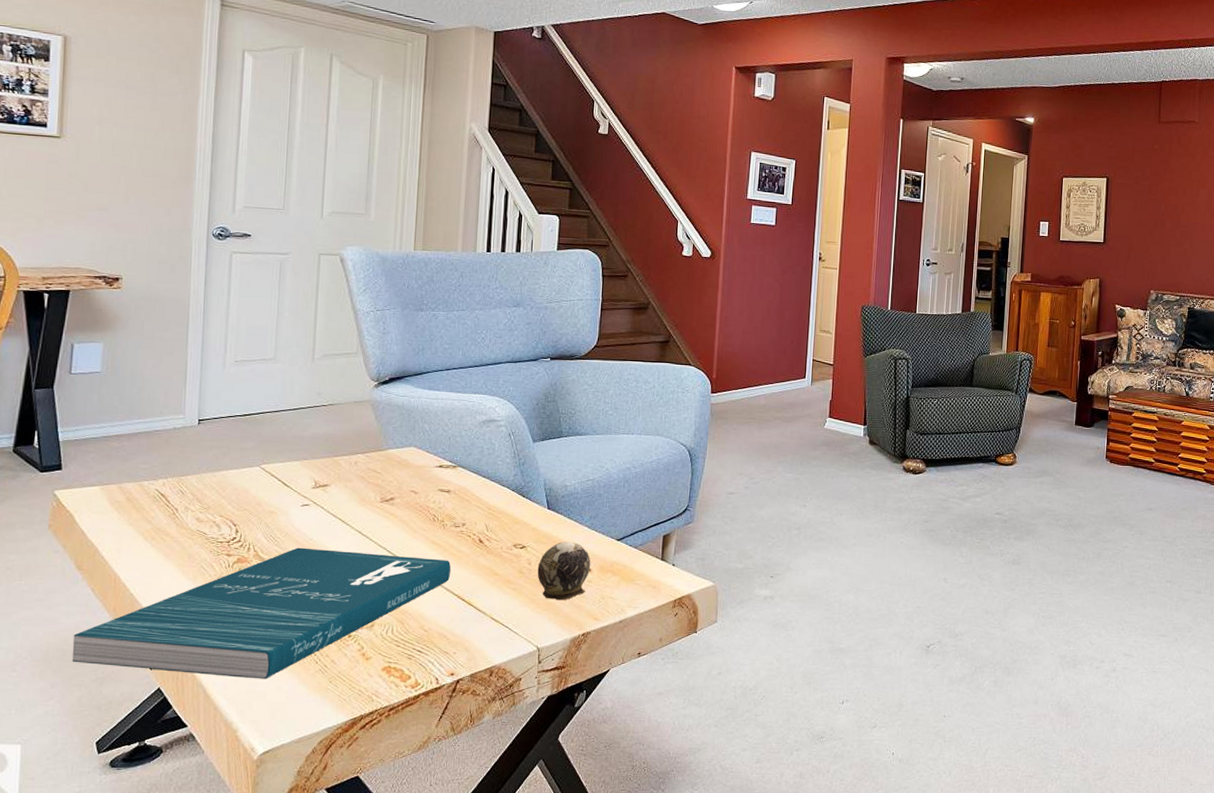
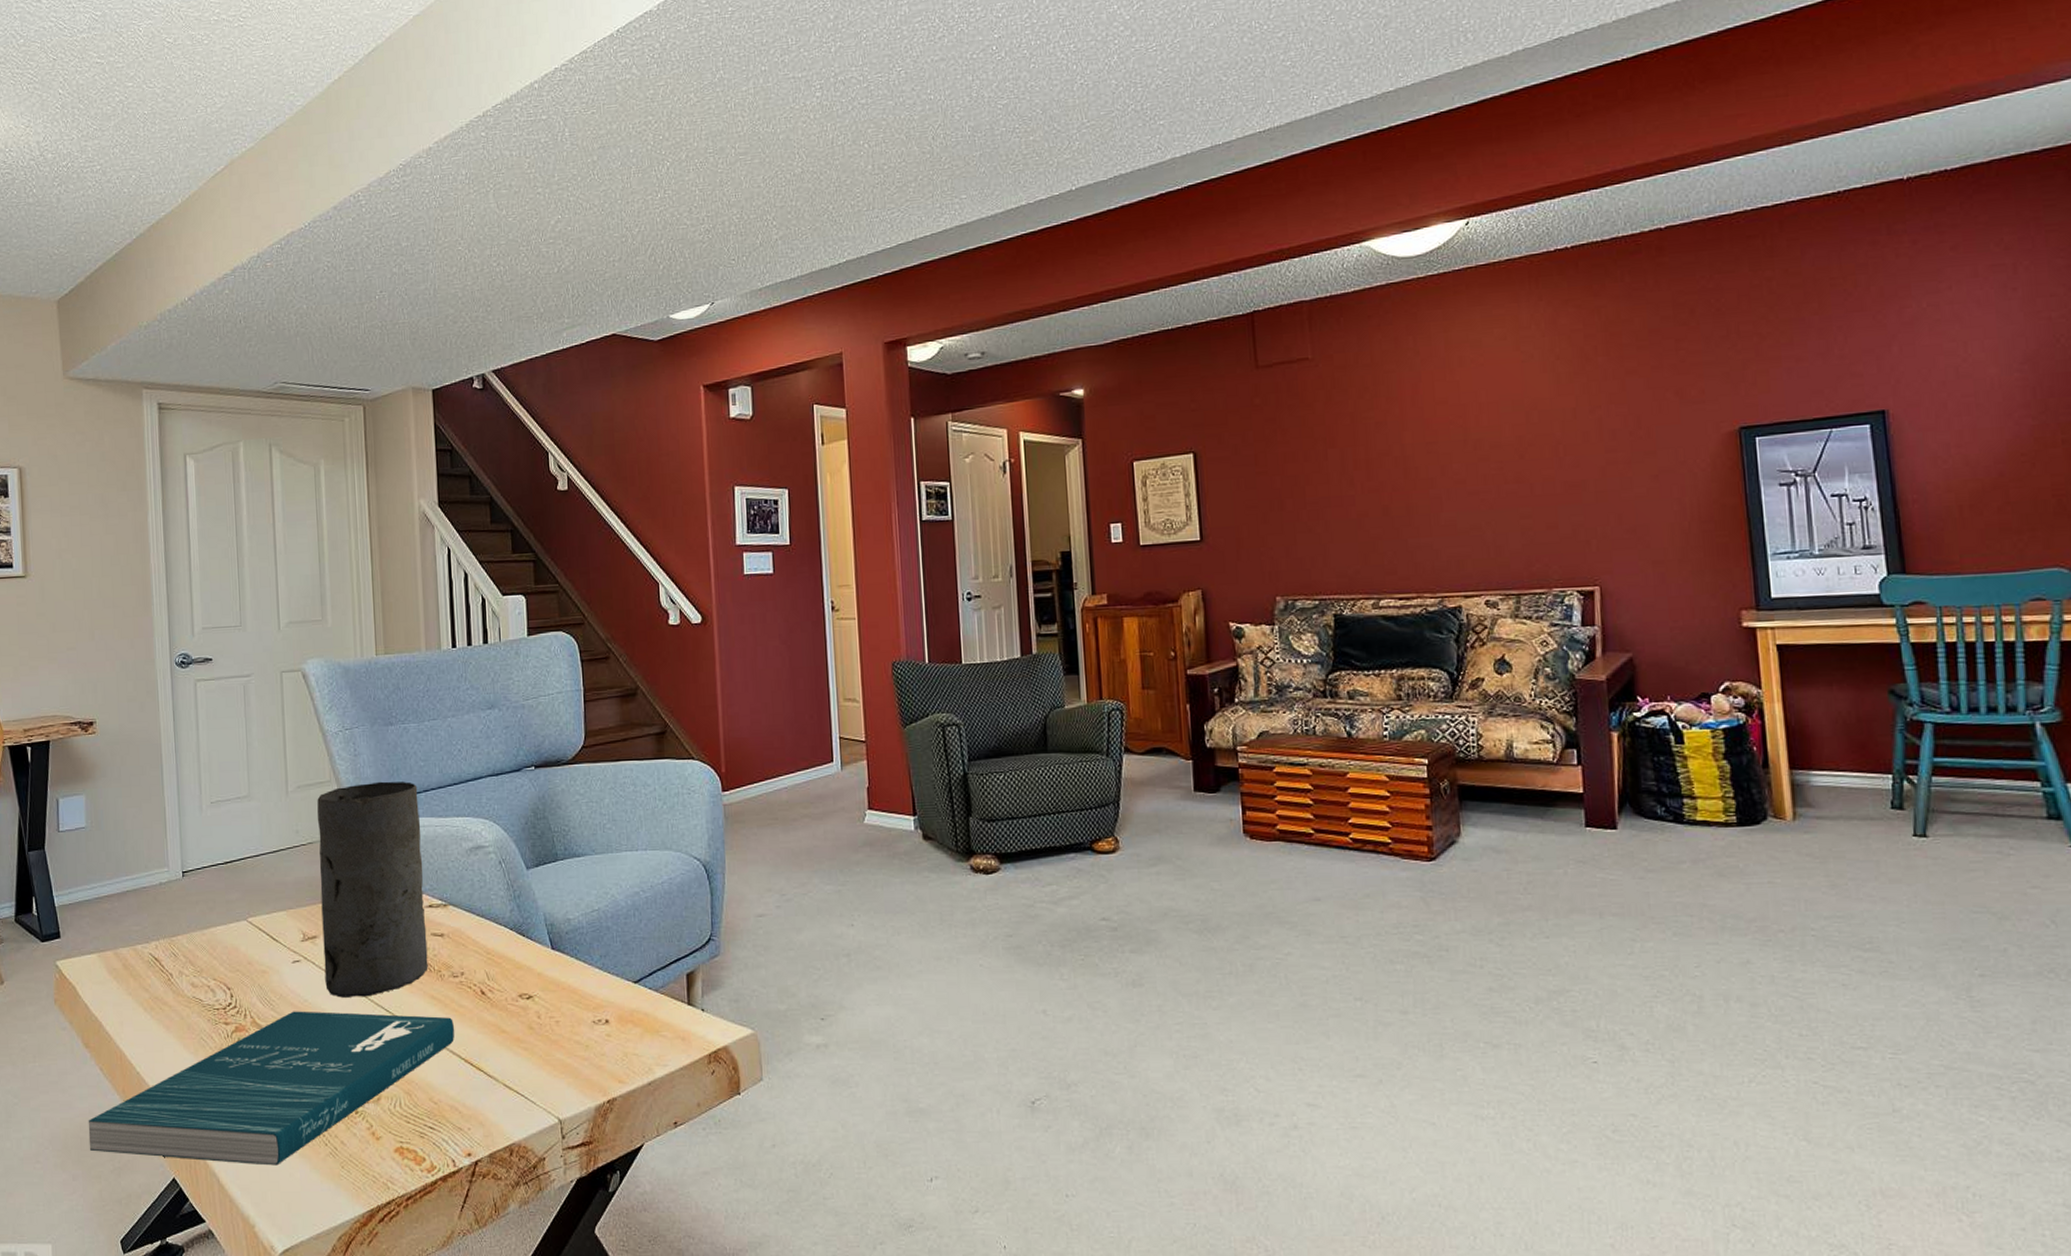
vase: none [332,357,440,539] -> present [317,781,429,998]
decorative egg: present [537,541,591,601] -> none [548,987,608,1061]

